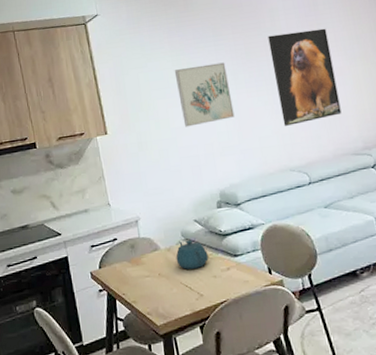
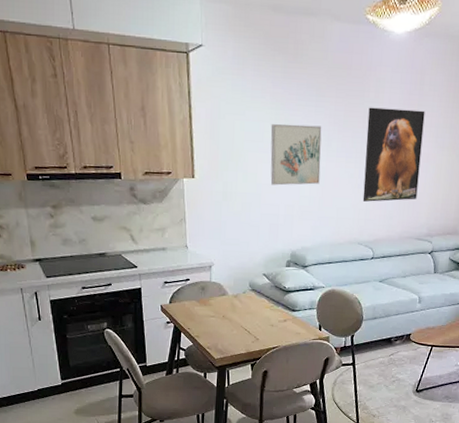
teapot: present [176,239,209,270] -> none [240,290,270,316]

